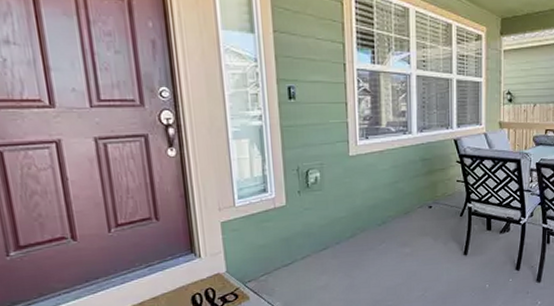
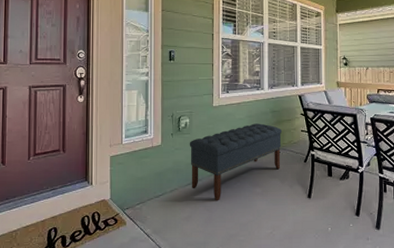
bench: none [321,174,434,266] -> present [189,123,282,201]

